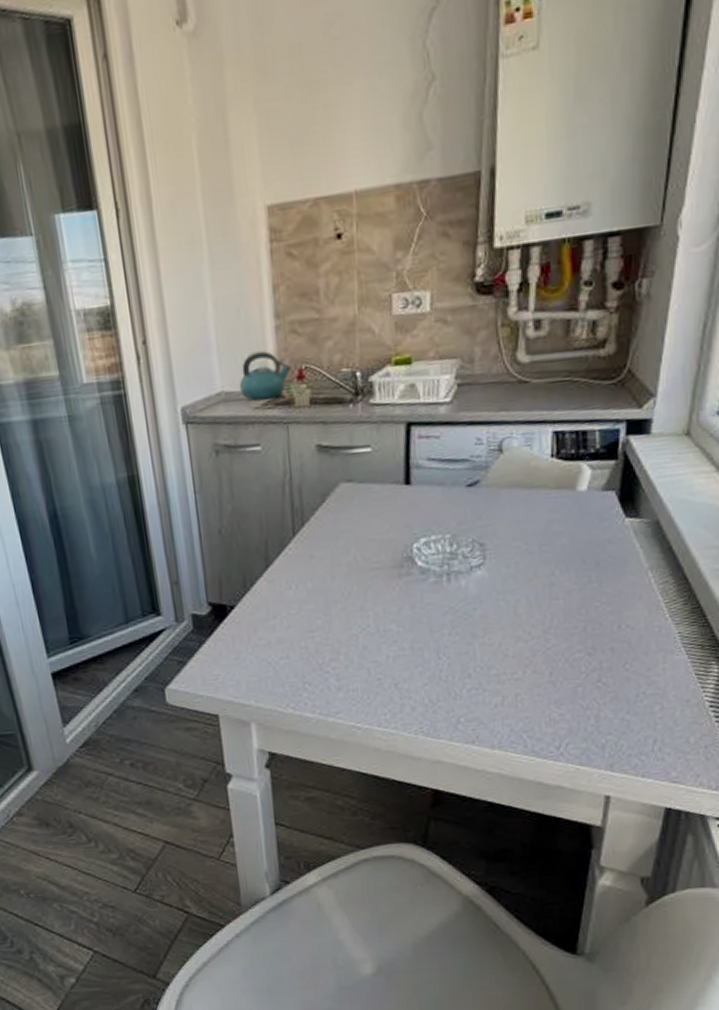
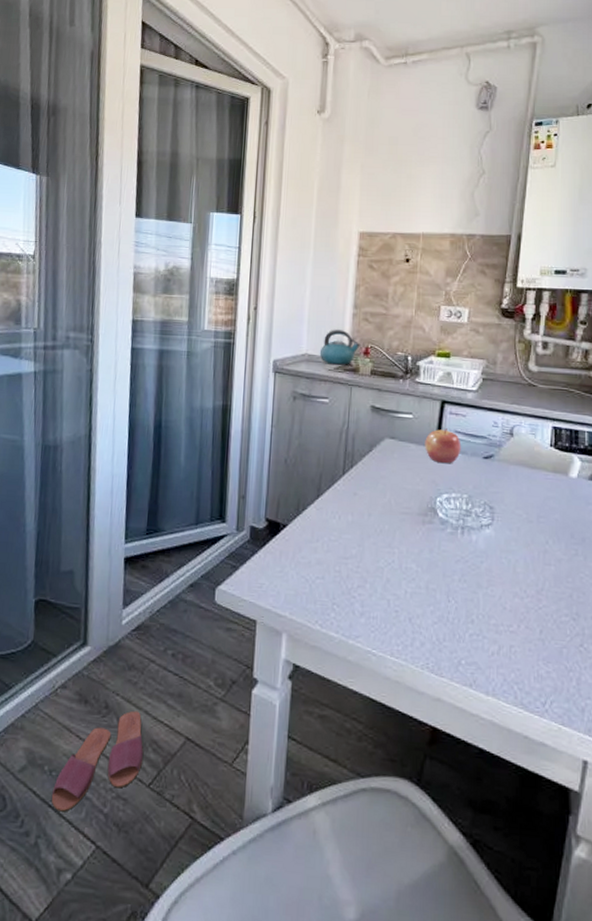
slippers: none [34,825,123,928] -> present [51,710,144,812]
apple: none [390,457,438,501] -> present [425,428,461,463]

